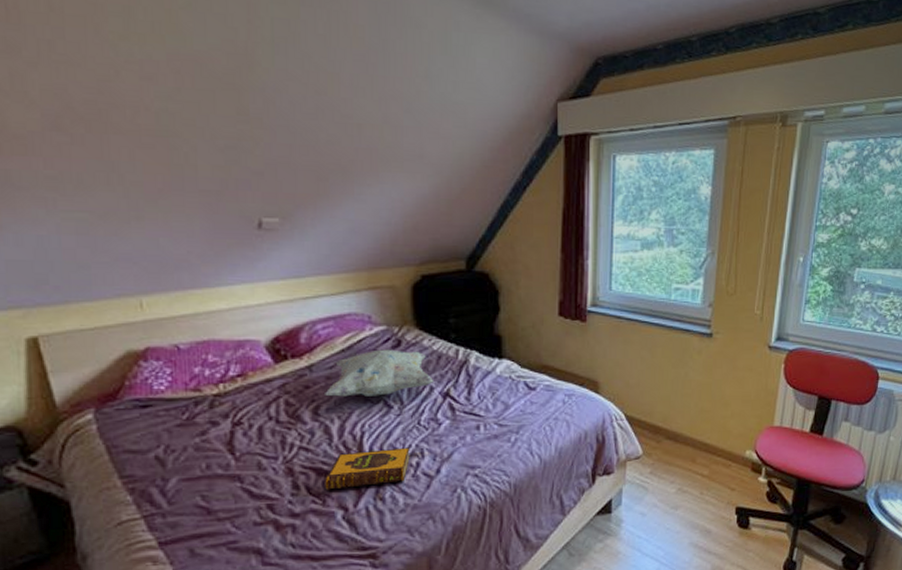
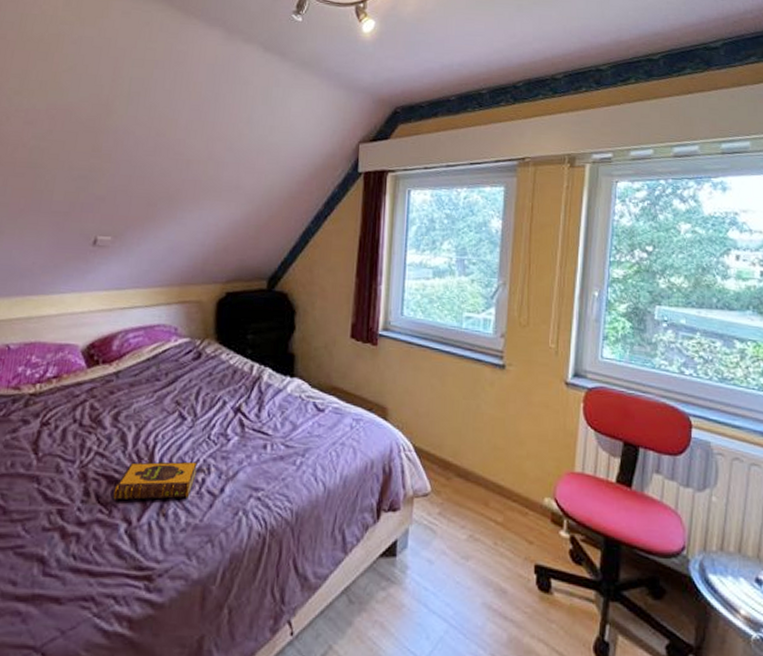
decorative pillow: present [325,349,435,397] -> none [126,360,228,407]

